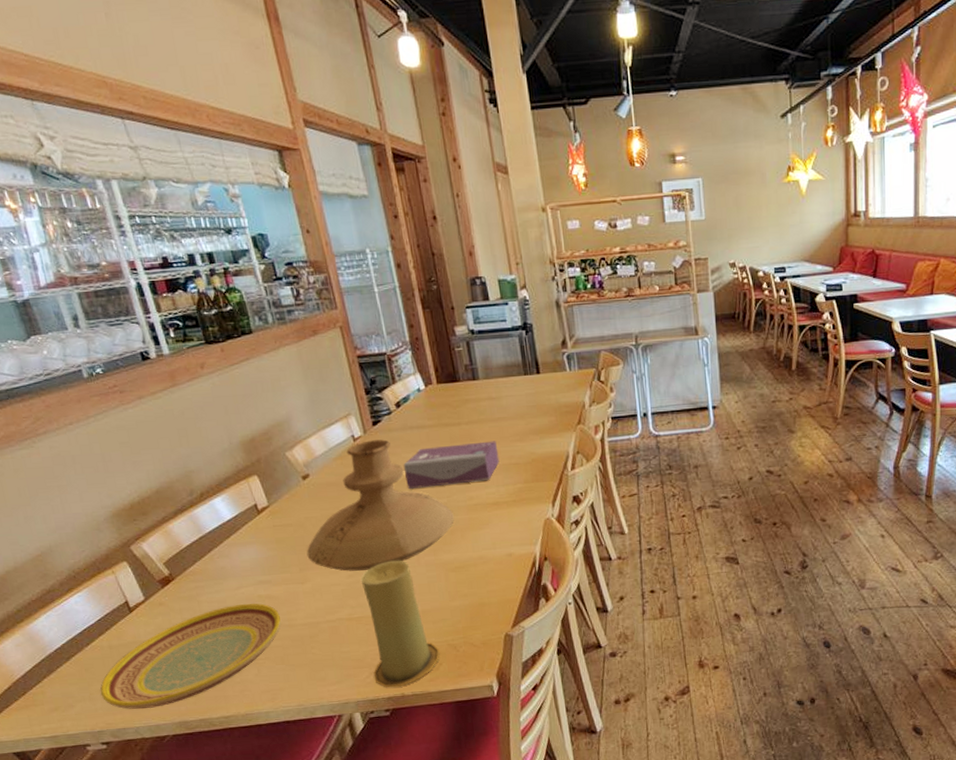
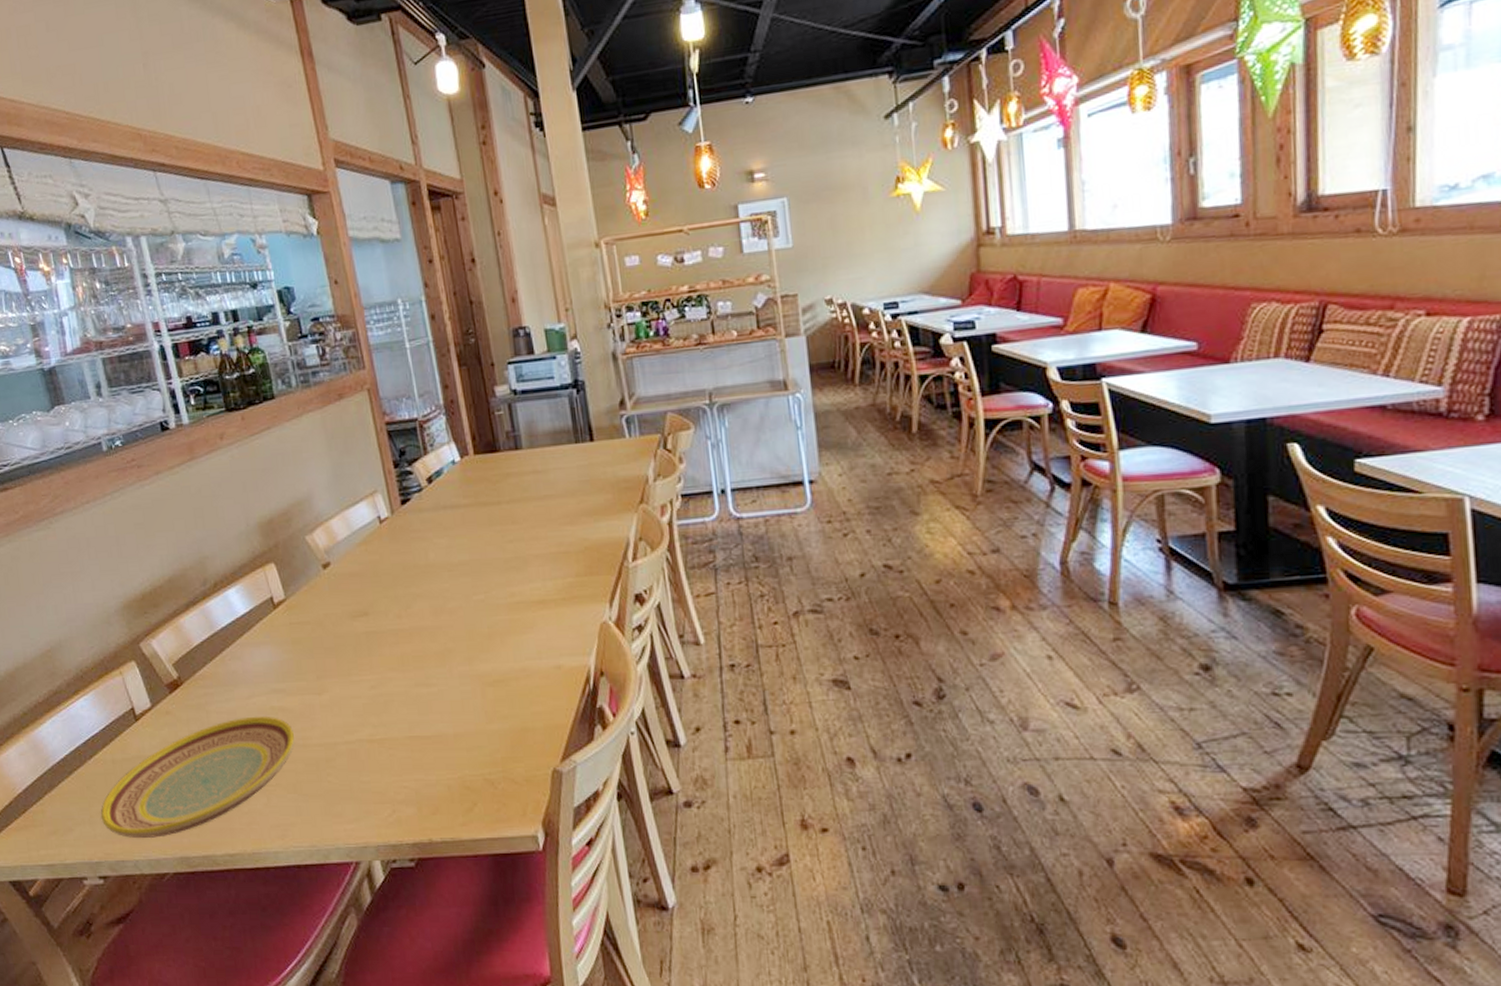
vase: present [306,439,455,571] -> none [325,521,494,681]
candle: present [361,560,440,688] -> none [385,669,475,831]
tissue box: present [403,441,500,489] -> none [434,523,546,581]

